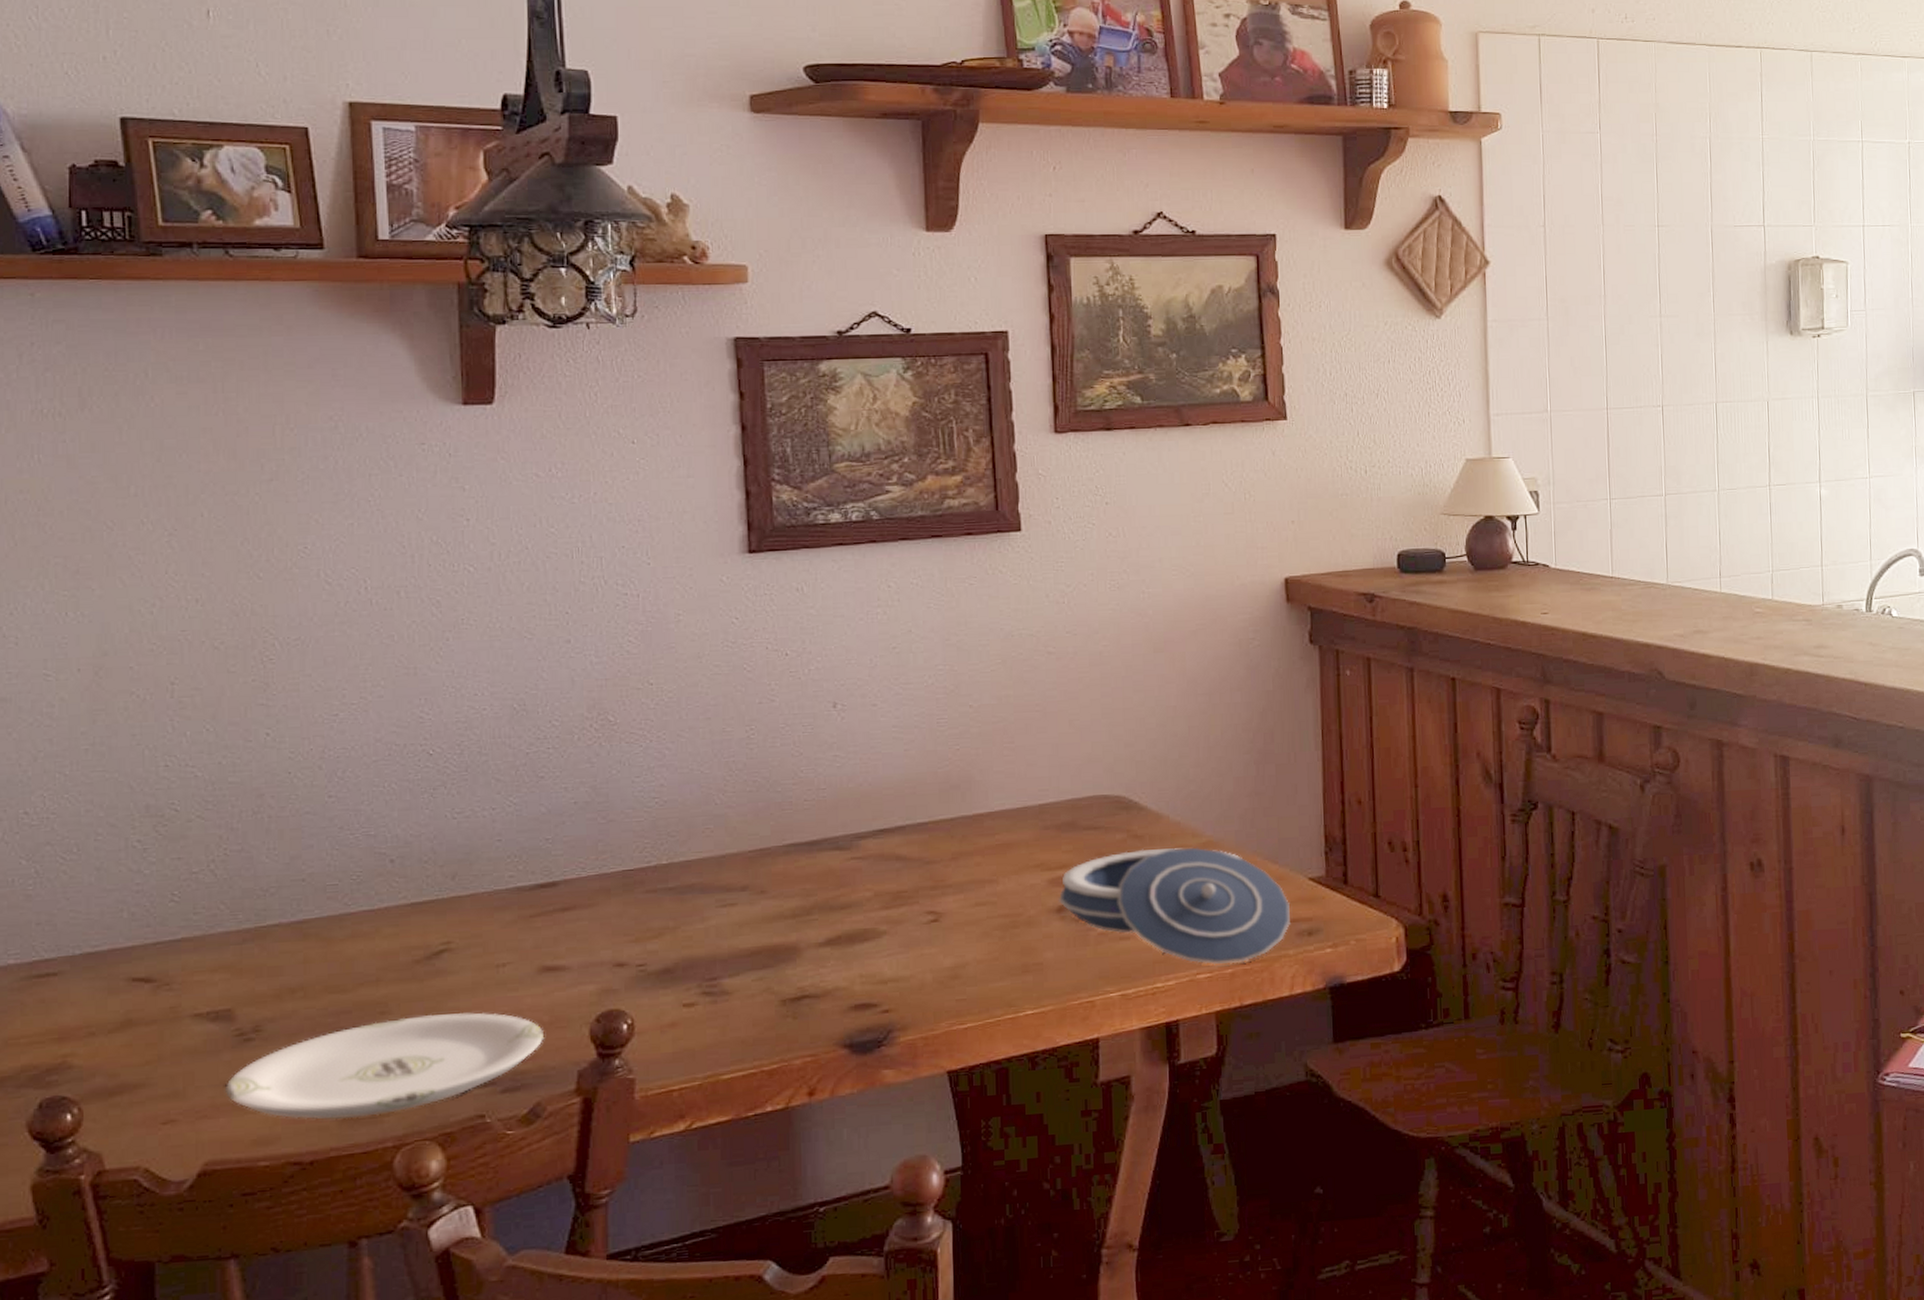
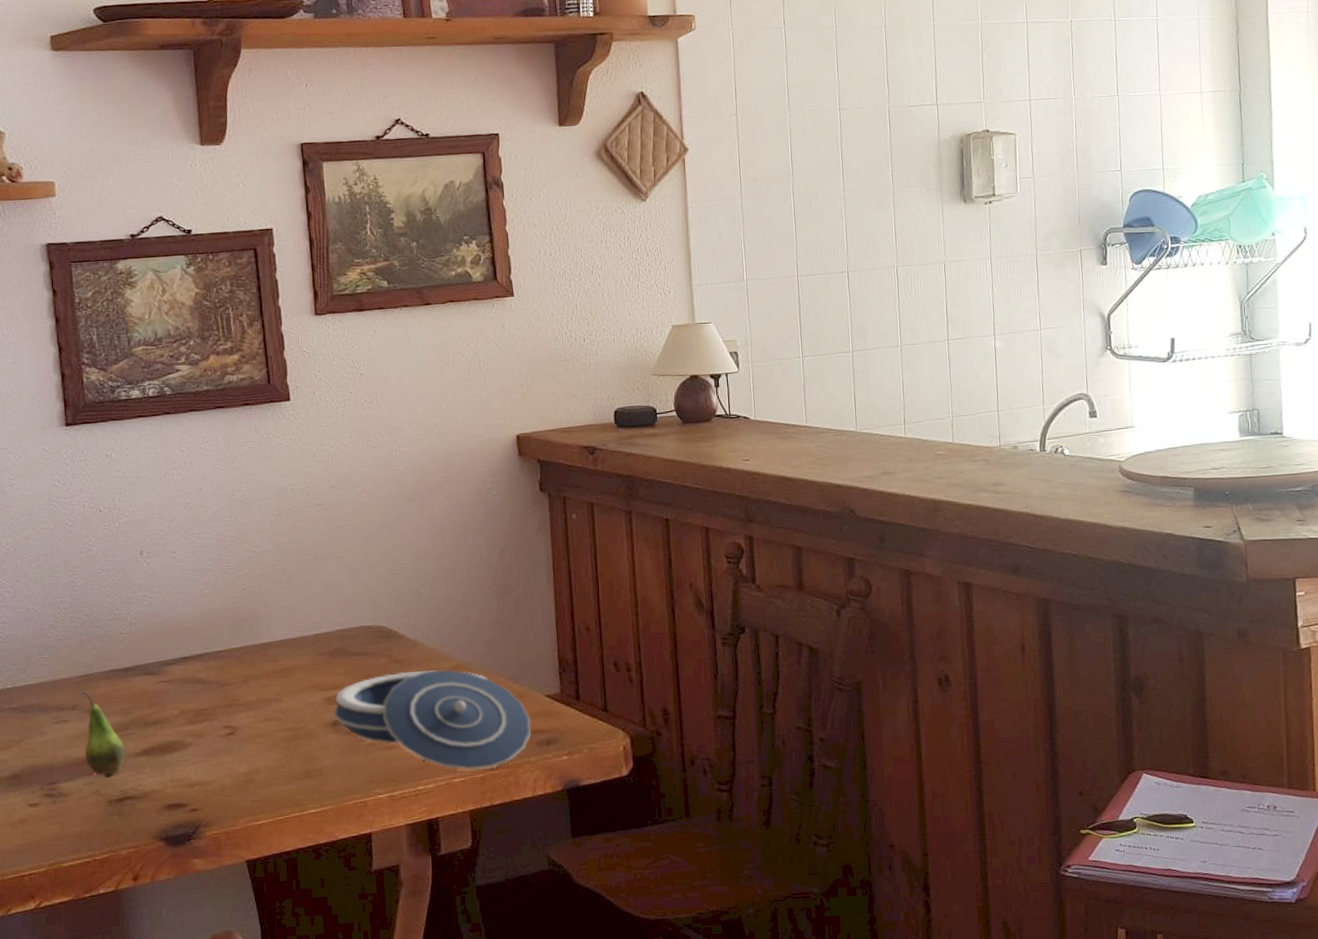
fruit: none [754,869,806,970] -> present [82,691,126,776]

